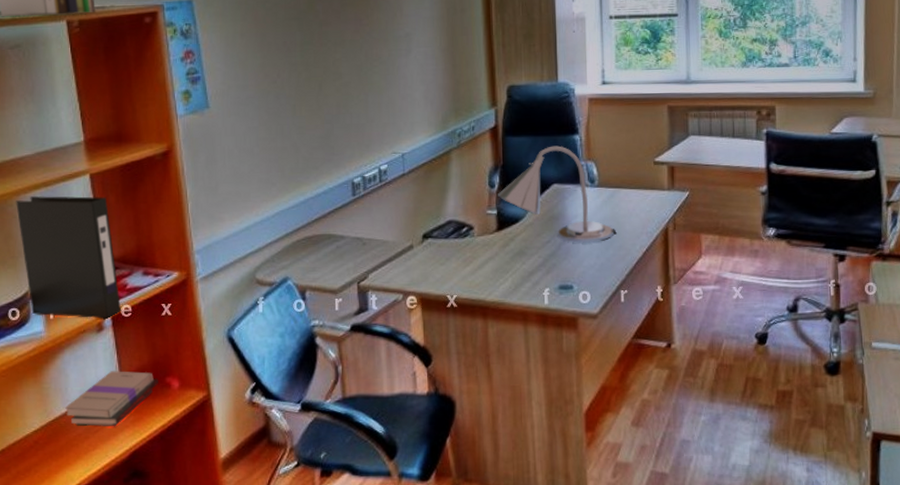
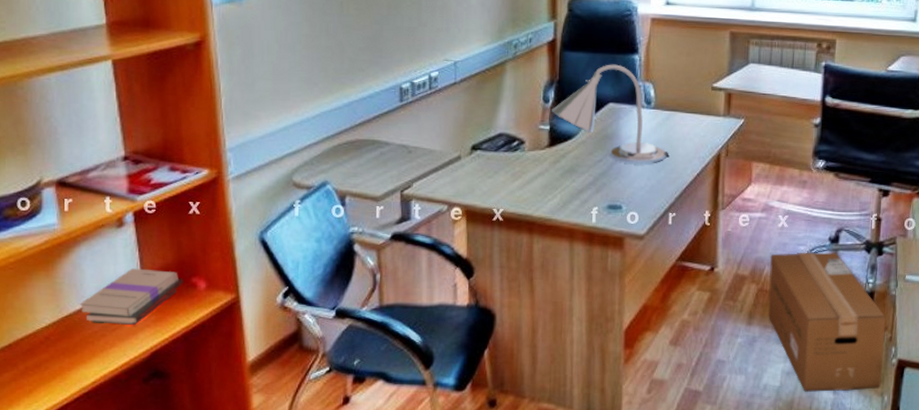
binder: present [16,196,121,319] -> none [27,80,144,214]
box: none [727,322,858,471] -> present [768,252,887,393]

